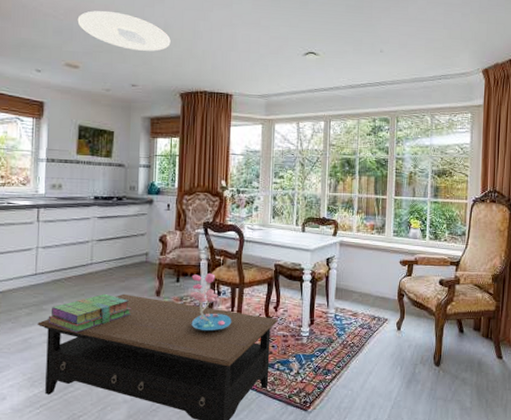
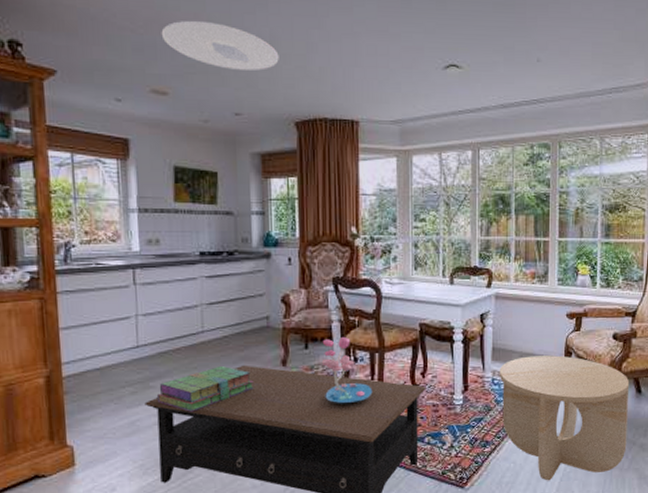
side table: none [341,296,454,408] -> present [499,355,630,481]

